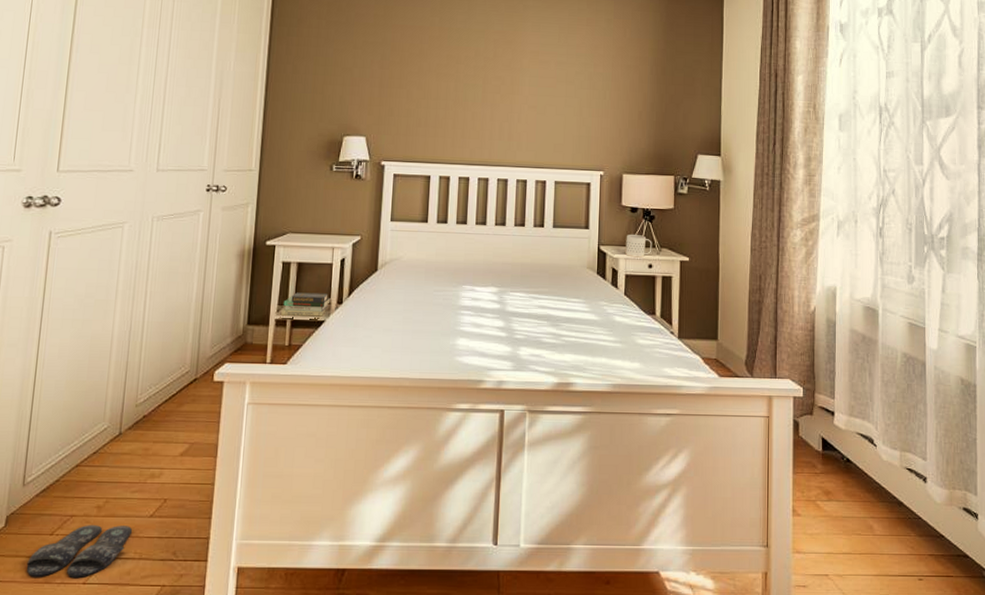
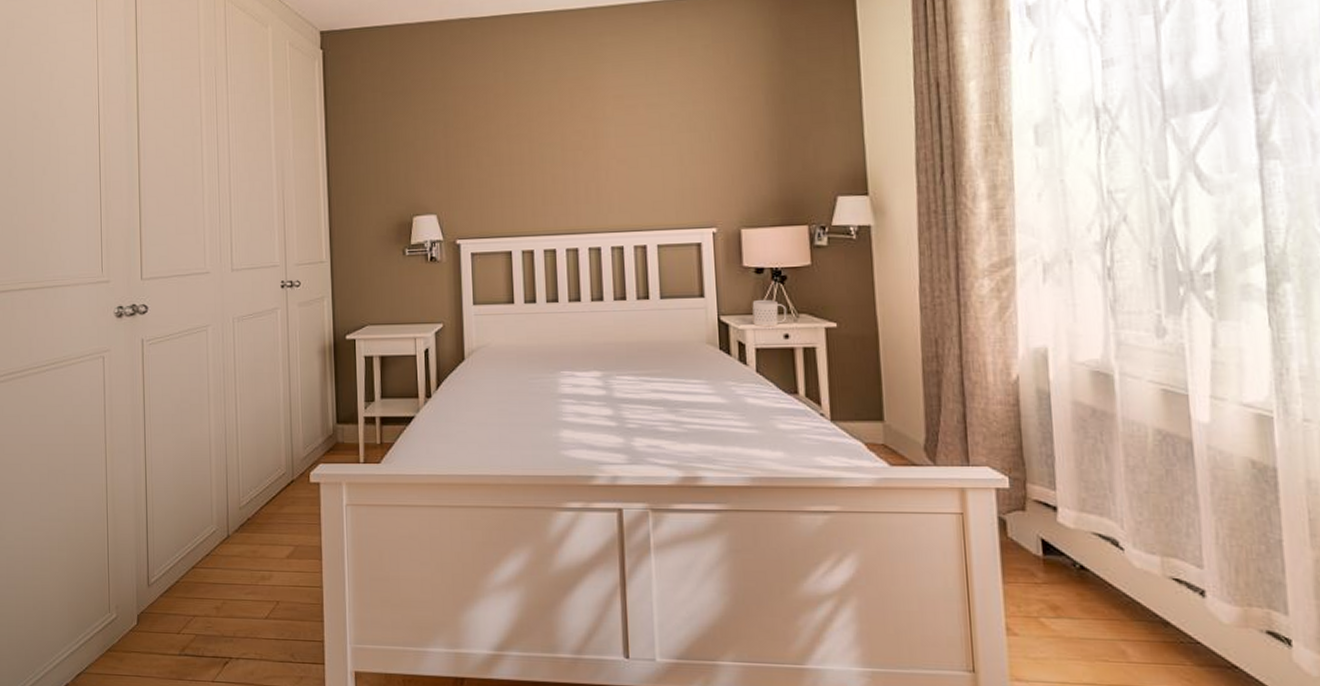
slippers: present [26,525,132,579] -> none [160,625,250,677]
books: present [281,292,331,317] -> none [369,387,418,412]

